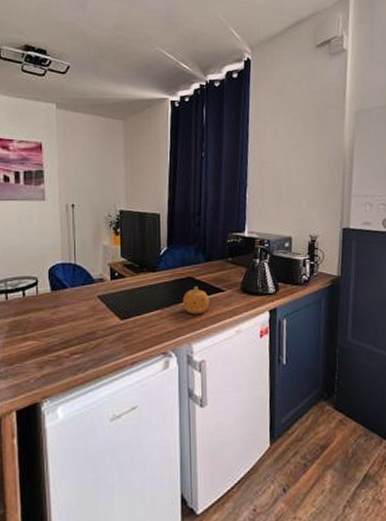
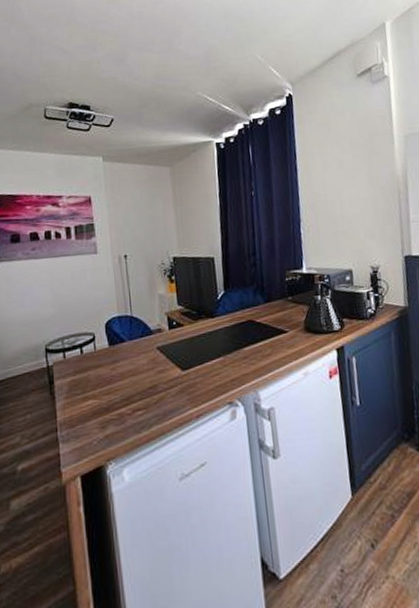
fruit: present [182,286,209,315] -> none [244,328,273,360]

